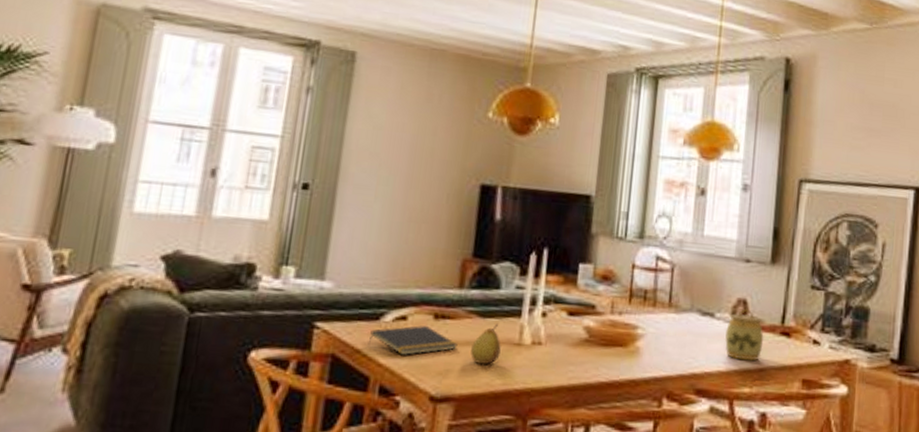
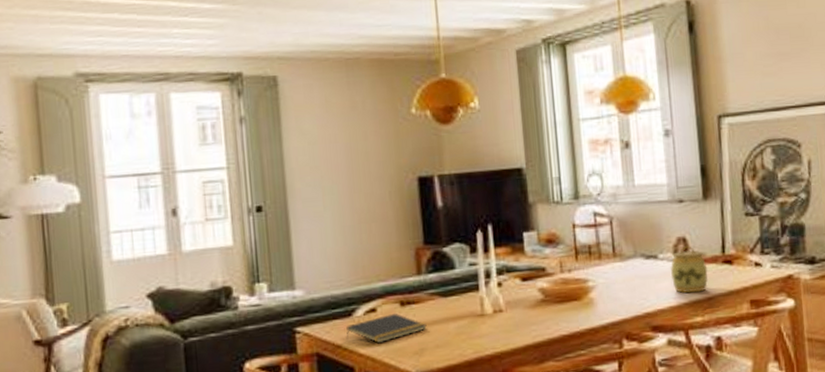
fruit: present [471,323,501,364] -> none [439,300,467,339]

